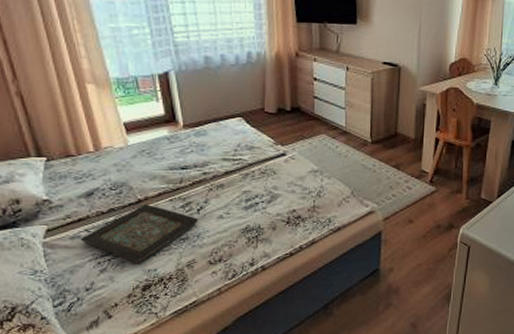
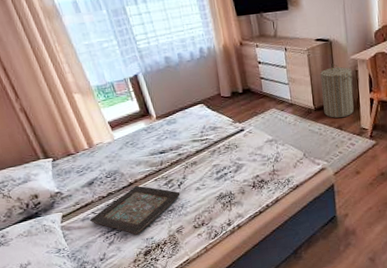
laundry hamper: none [381,94,420,155] -> present [320,64,354,118]

